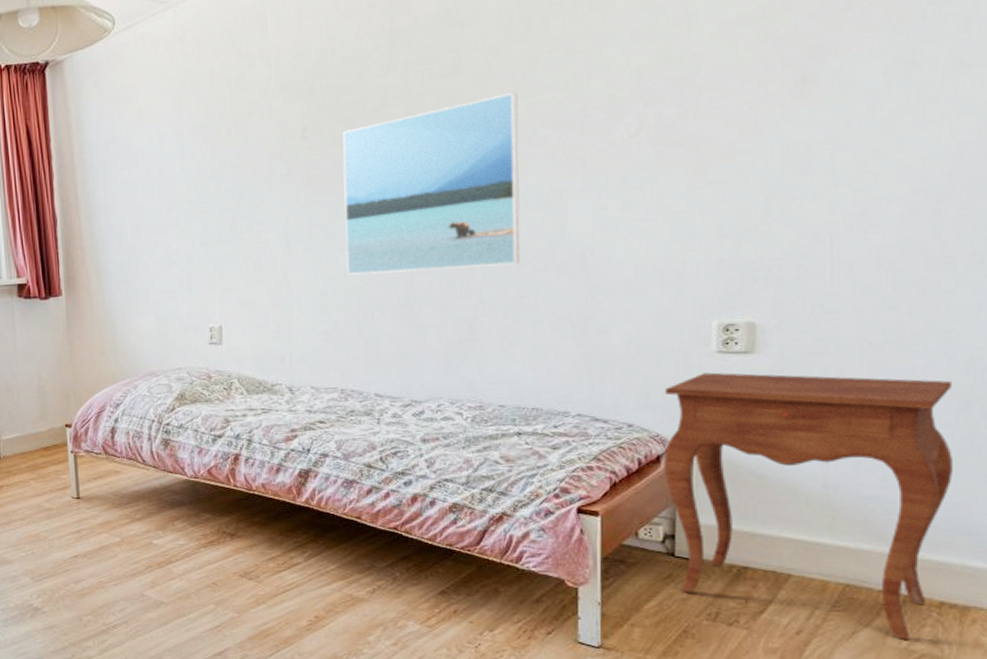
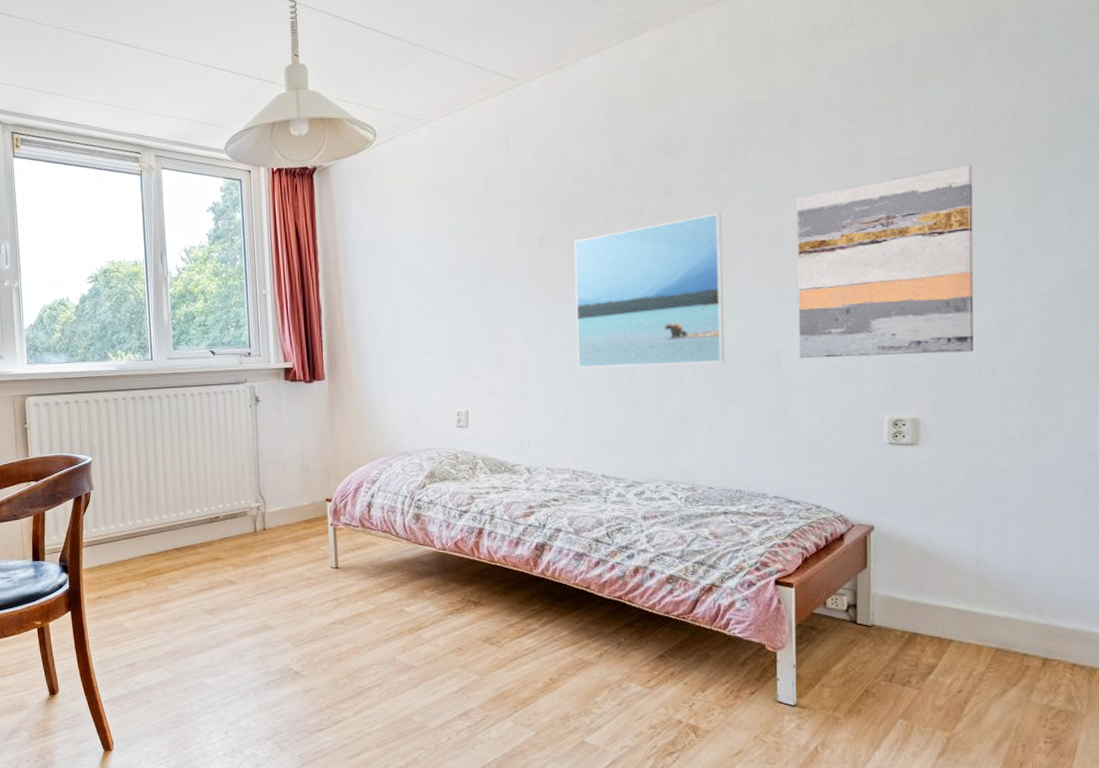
wall art: none [608,20,831,256] -> present [796,164,974,358]
side table: present [664,372,953,641] -> none [846,461,1079,698]

